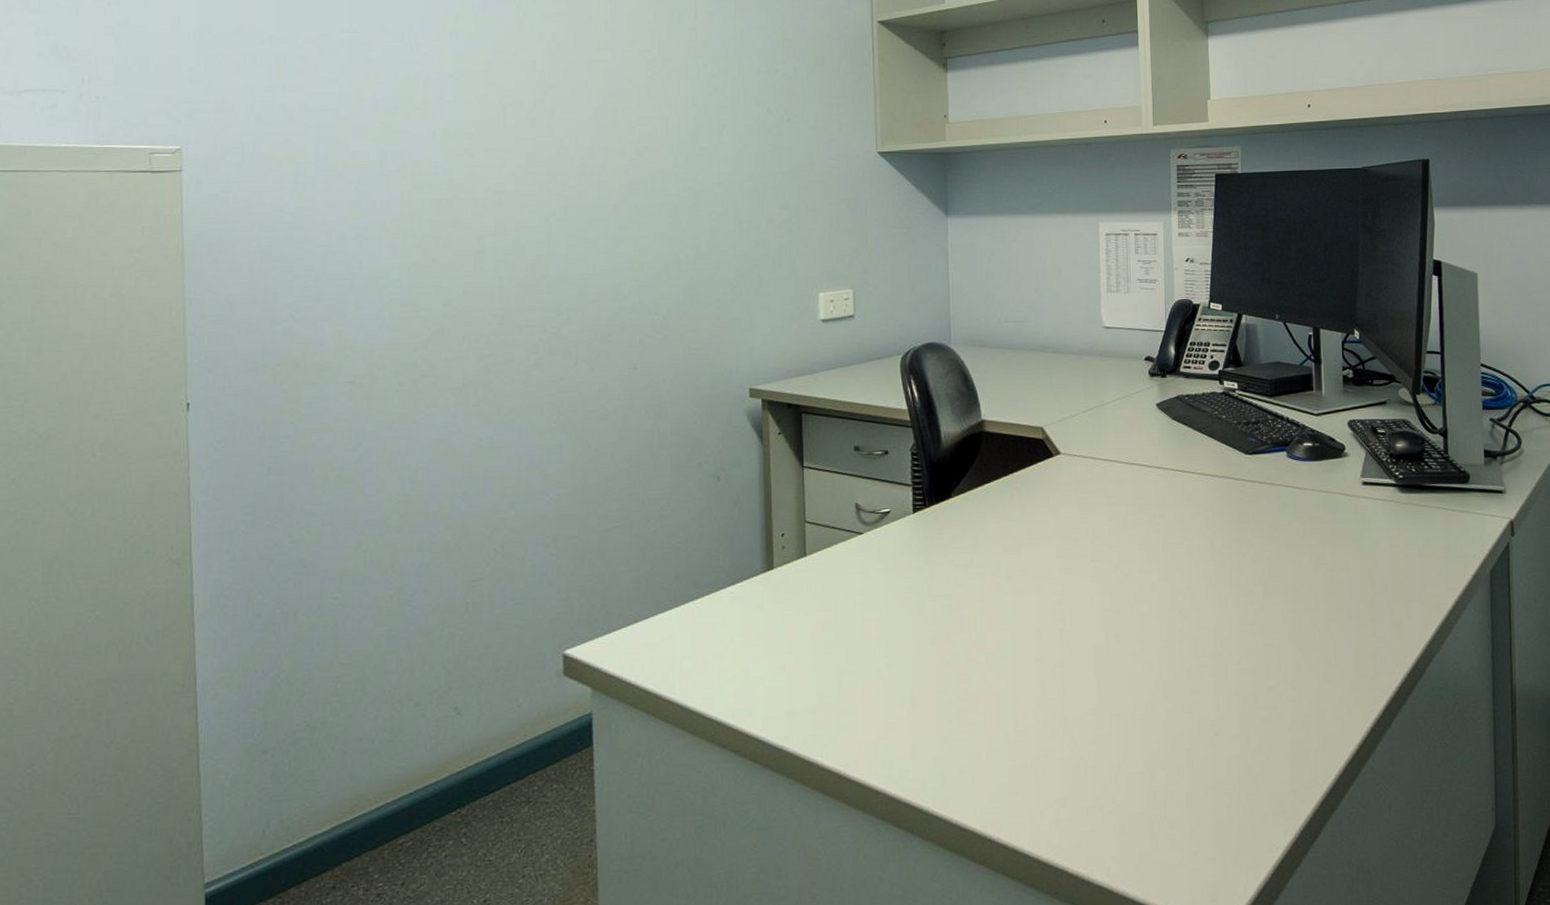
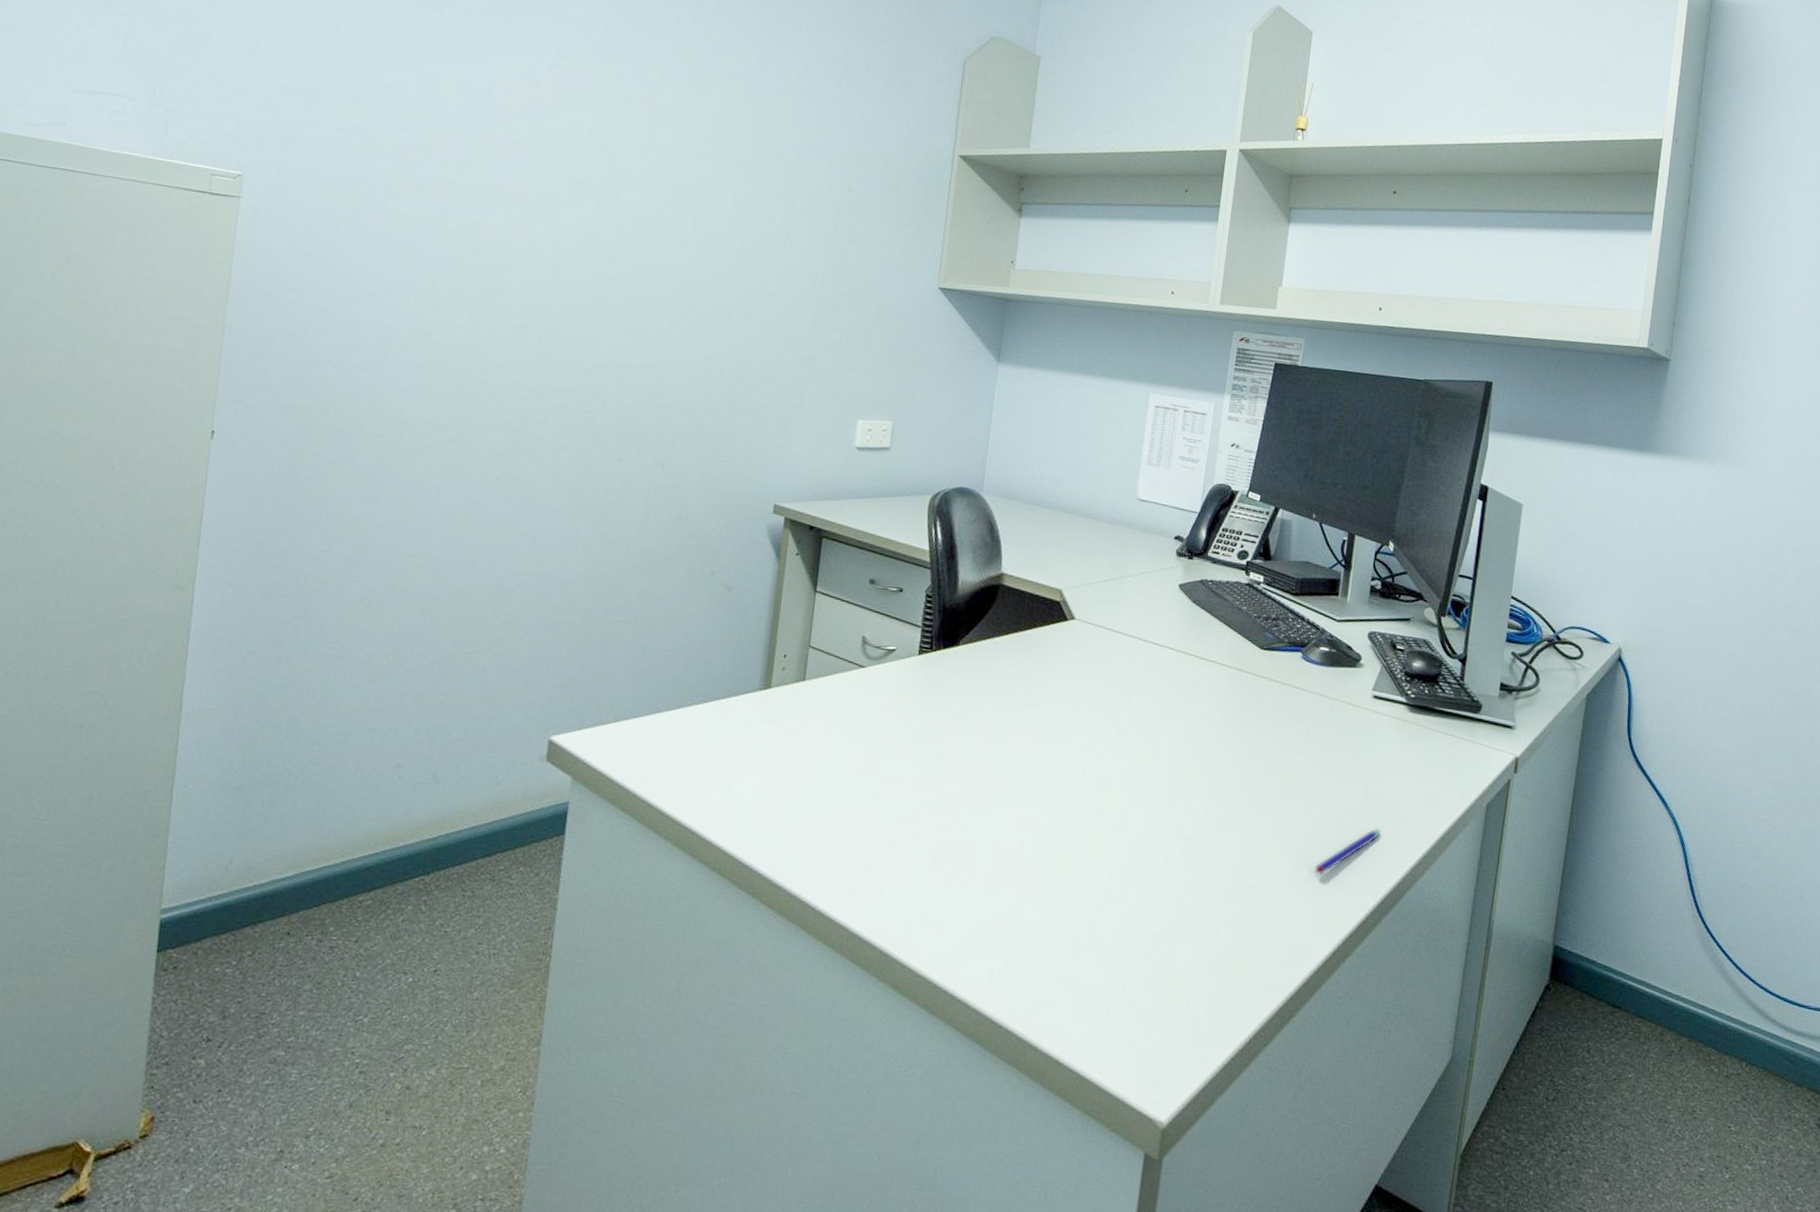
pen: none [1332,611,1393,666] -> present [1314,827,1382,875]

